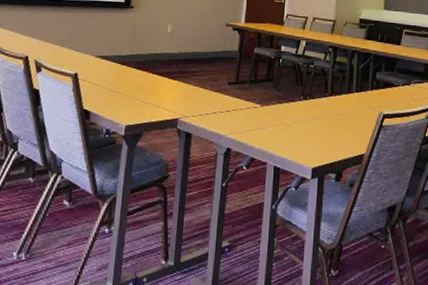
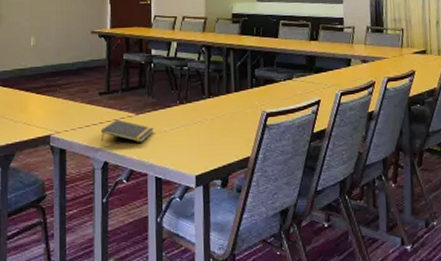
notepad: none [225,109,277,132] -> present [100,119,154,142]

